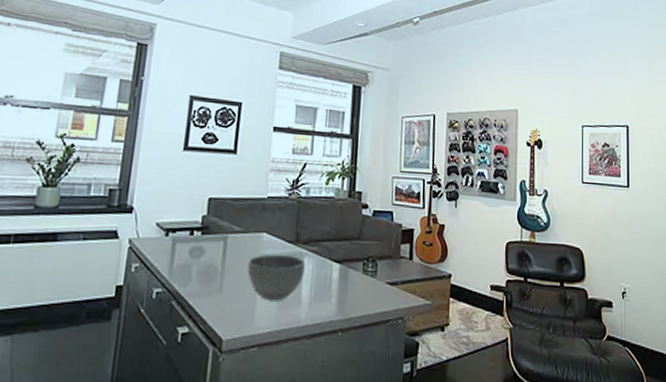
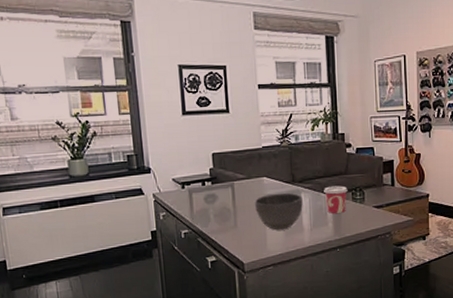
cup: none [331,252,359,287] -> present [324,185,348,213]

